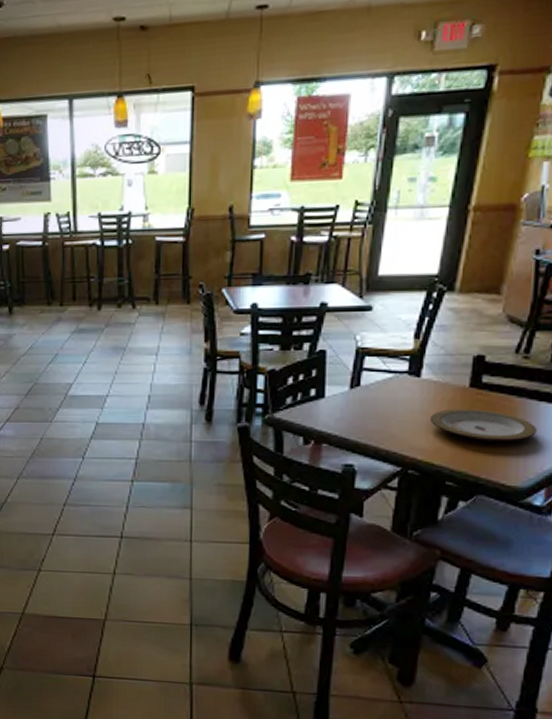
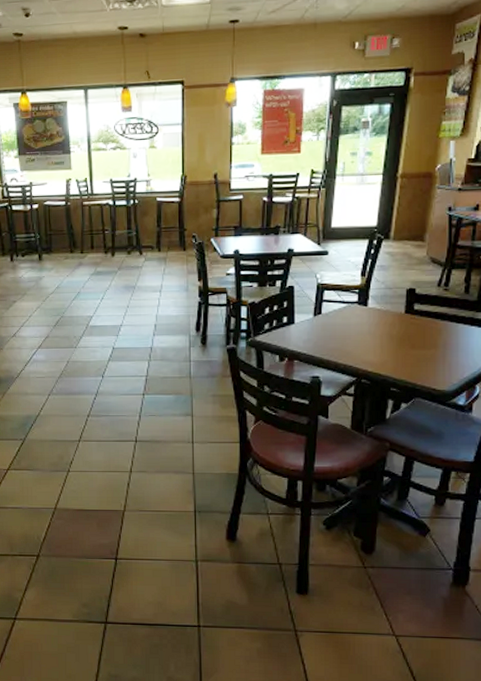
plate: present [429,409,537,441] -> none [376,330,457,355]

